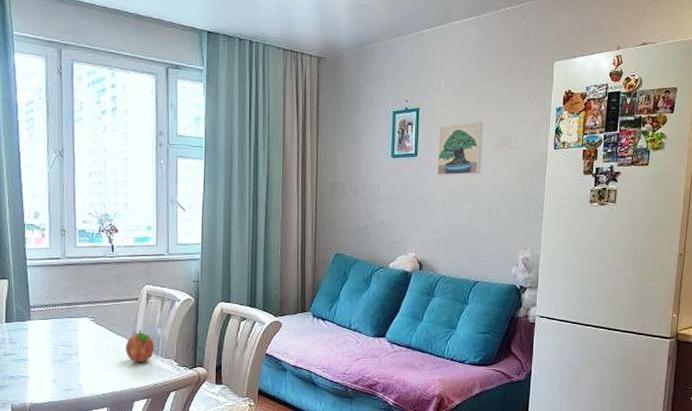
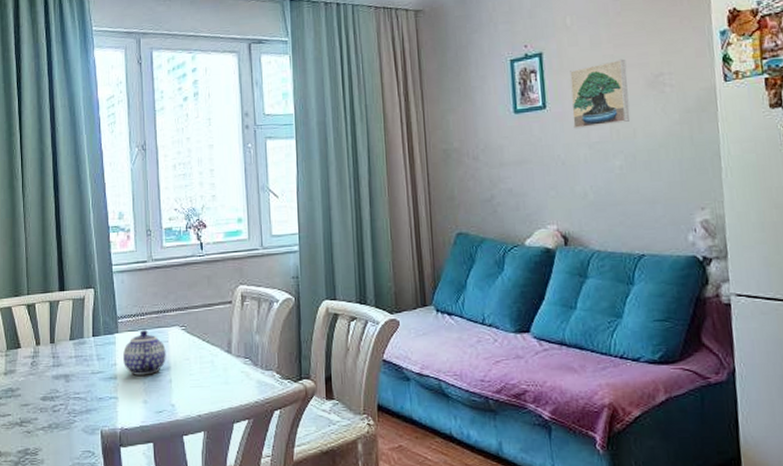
teapot: none [35,319,75,358] -> present [123,330,166,375]
fruit: present [126,330,155,362] -> none [221,338,254,376]

